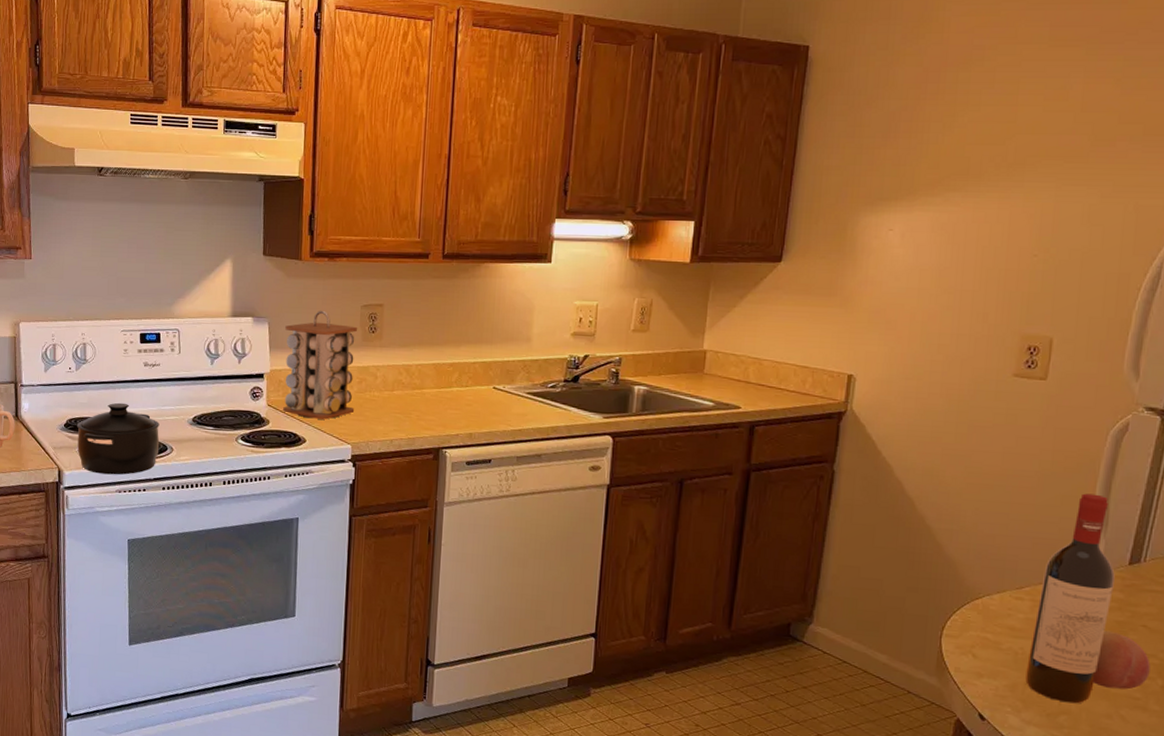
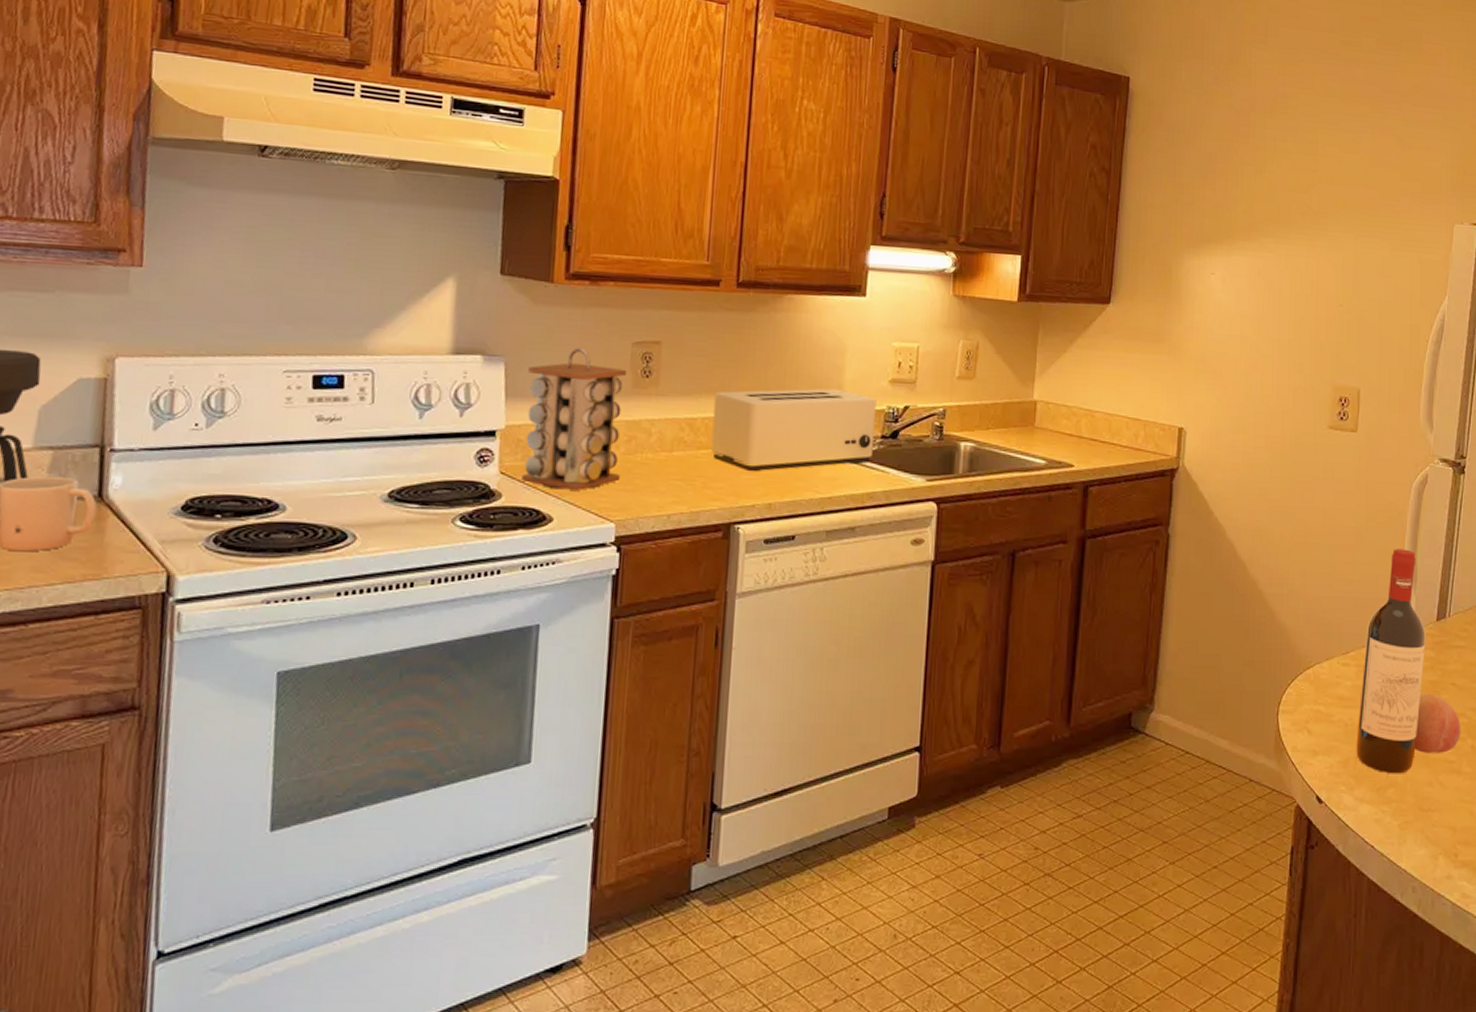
saucepan: present [76,402,160,476] -> none [201,473,337,578]
toaster: none [423,340,560,408] -> present [711,388,877,472]

